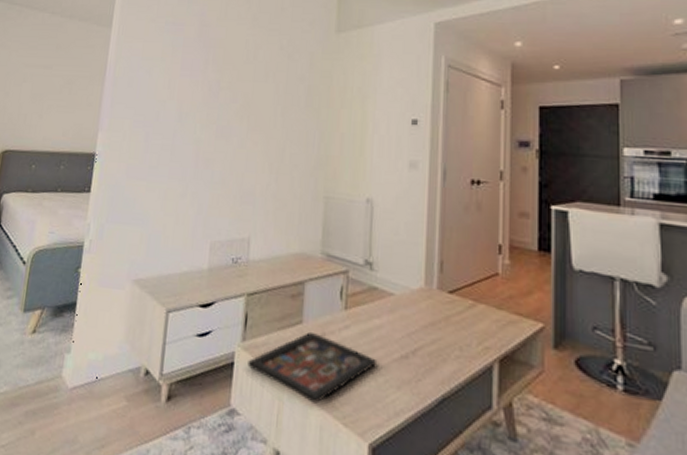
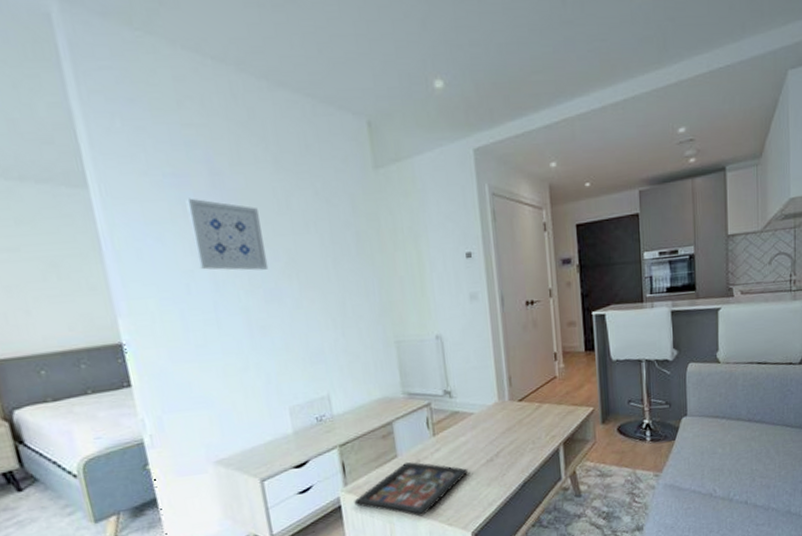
wall art: none [171,42,230,109] -> present [186,198,269,271]

